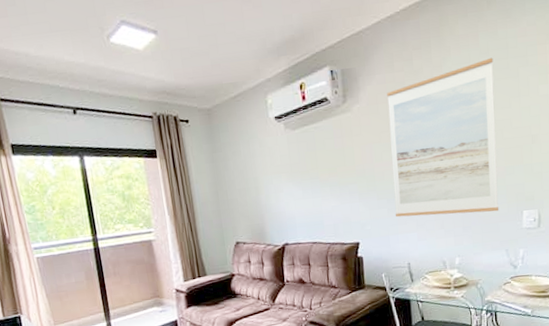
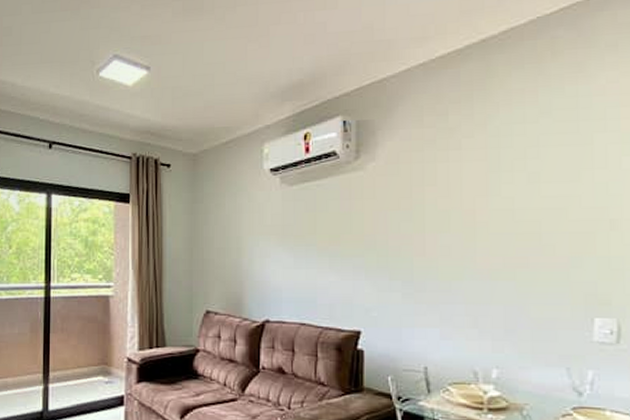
wall art: present [387,57,499,218] -> none [411,118,559,315]

